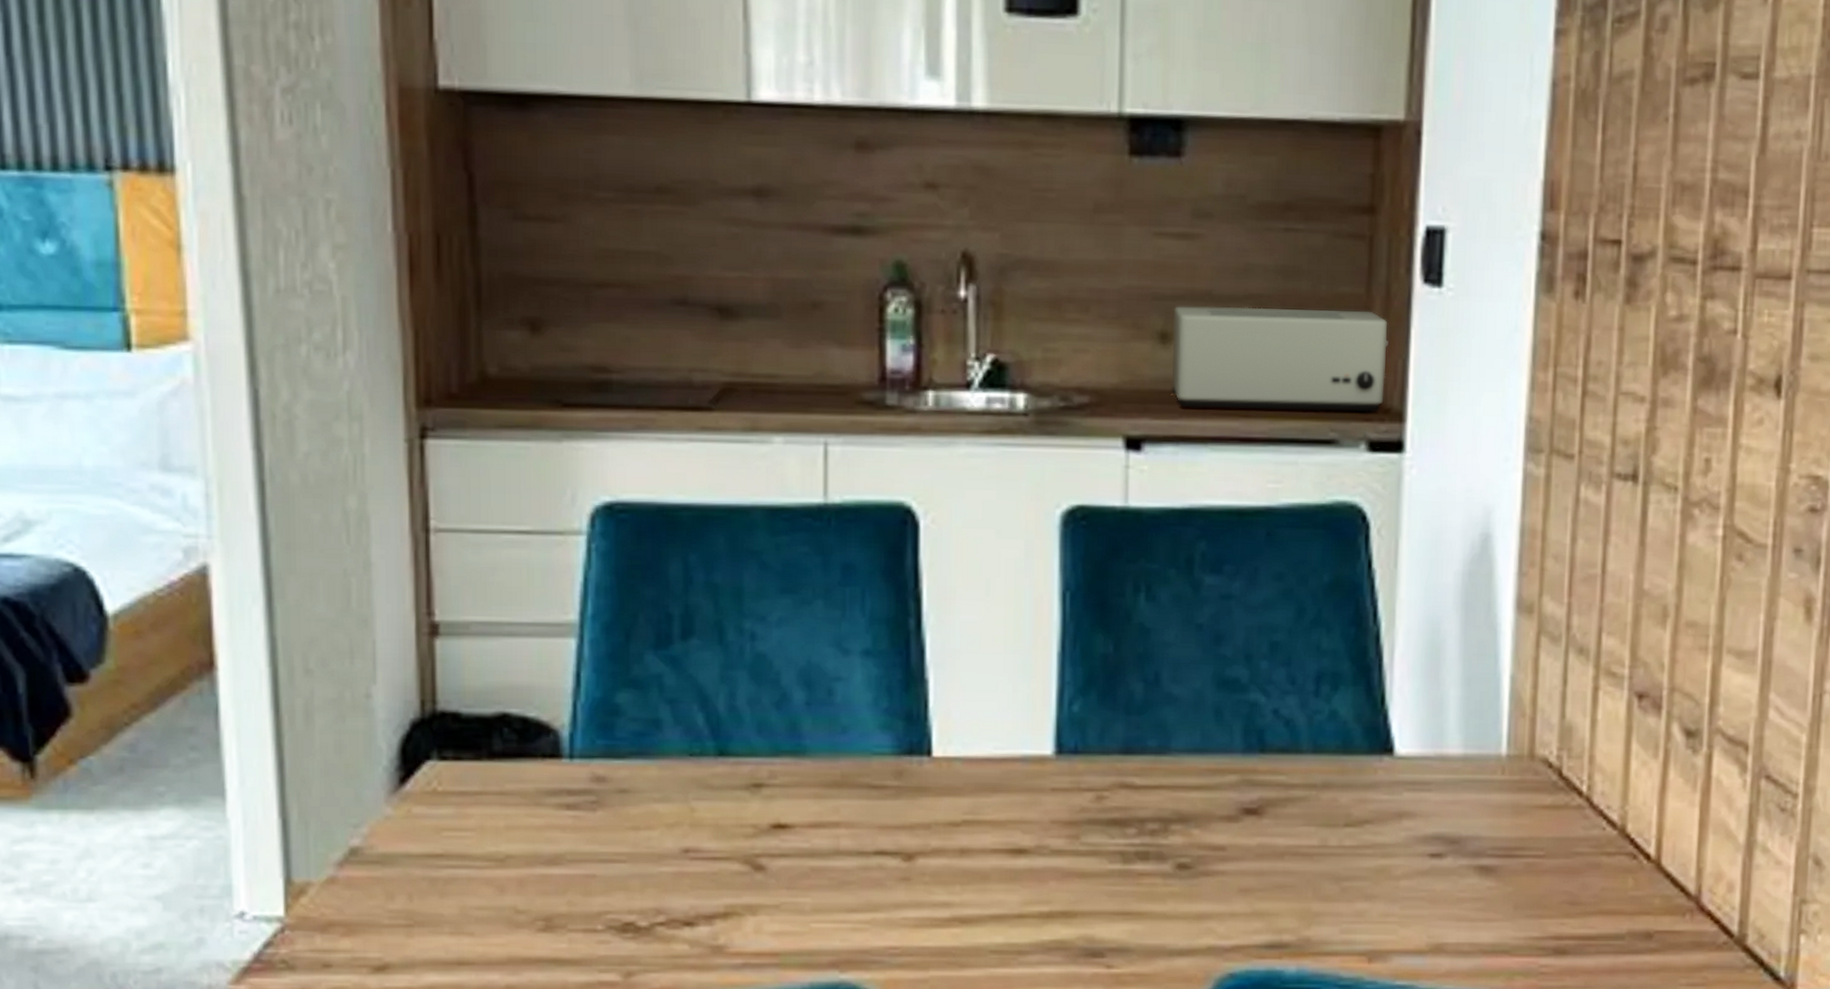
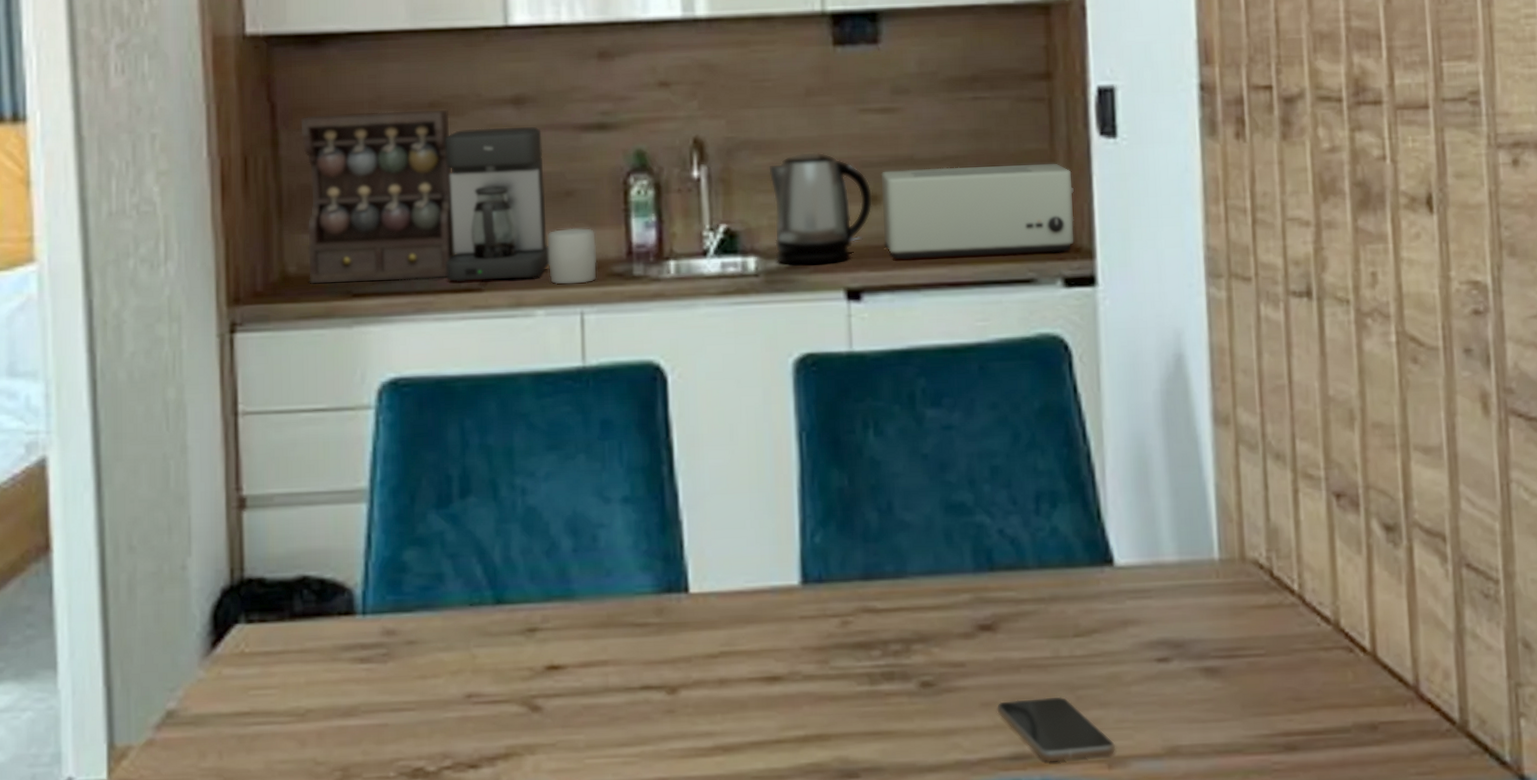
spice rack: none [503,191,683,393] -> present [300,110,456,284]
coffee maker: none [671,221,791,400] -> present [445,127,550,282]
mug: none [788,346,846,410] -> present [547,228,597,285]
kettle: none [1046,278,1163,407] -> present [769,152,873,265]
mobile phone: none [1256,886,1378,953] -> present [997,696,1116,762]

